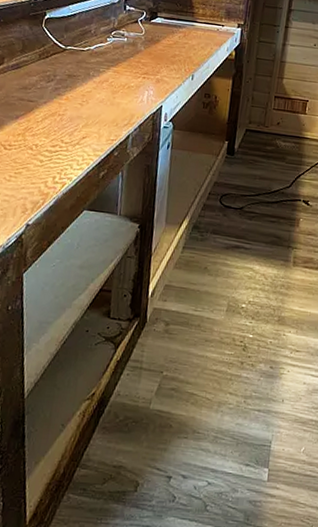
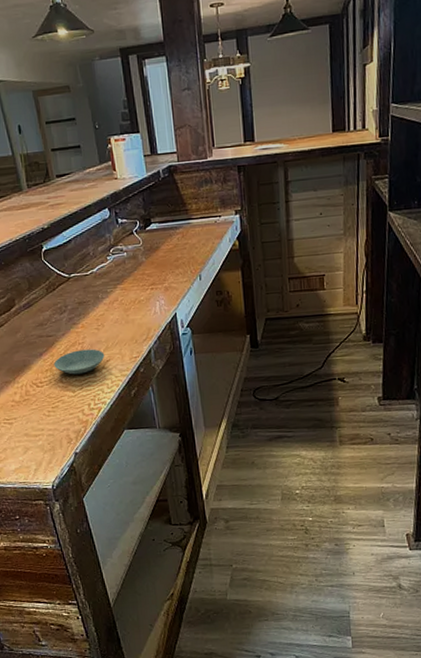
saucer: none [27,120,82,146] -> present [54,349,105,375]

